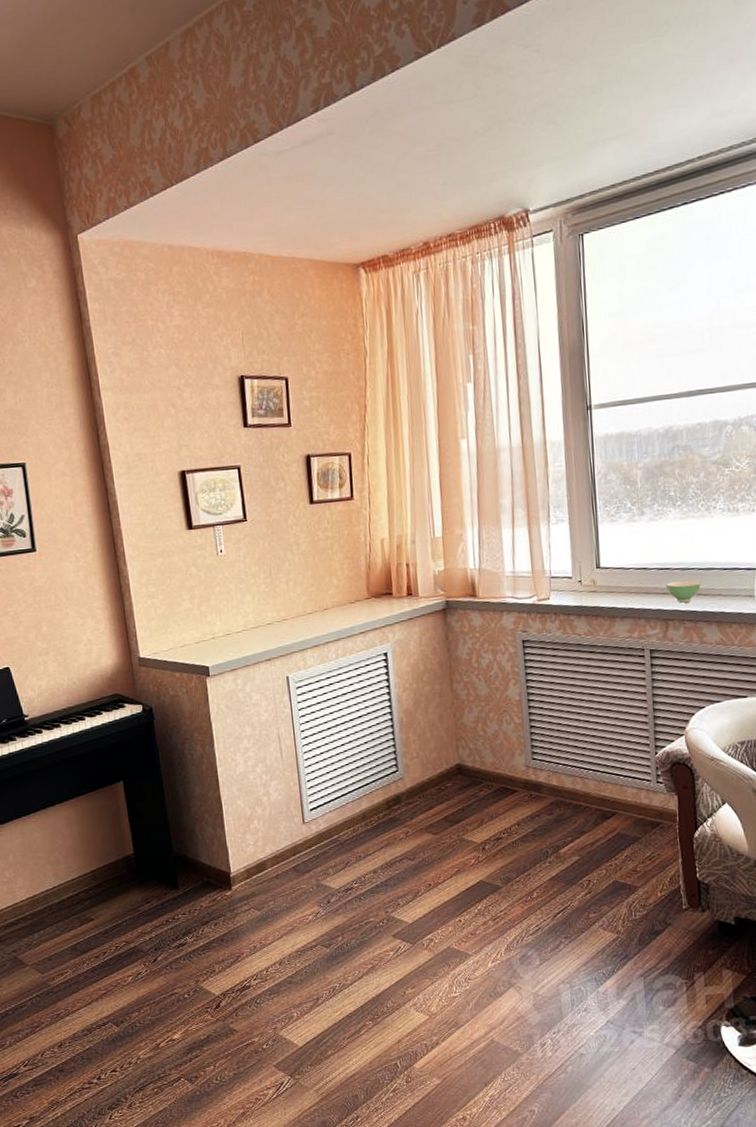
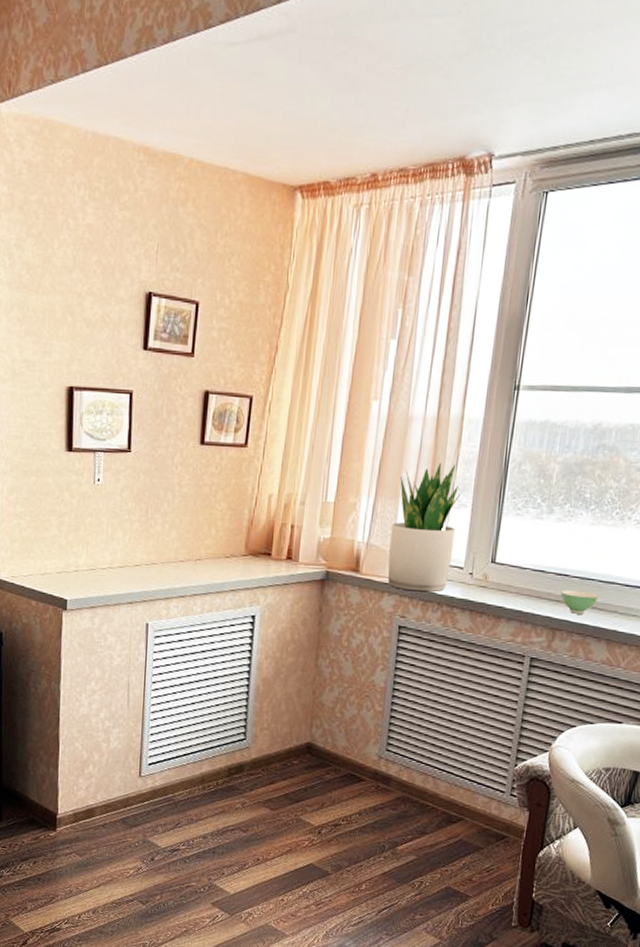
planter: none [498,484,560,607] -> present [387,463,462,592]

